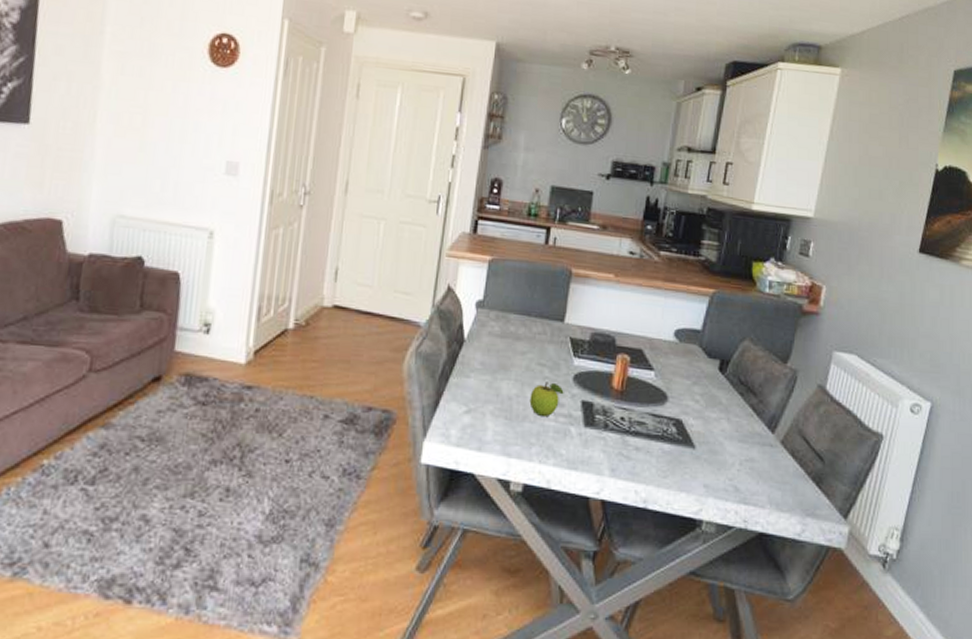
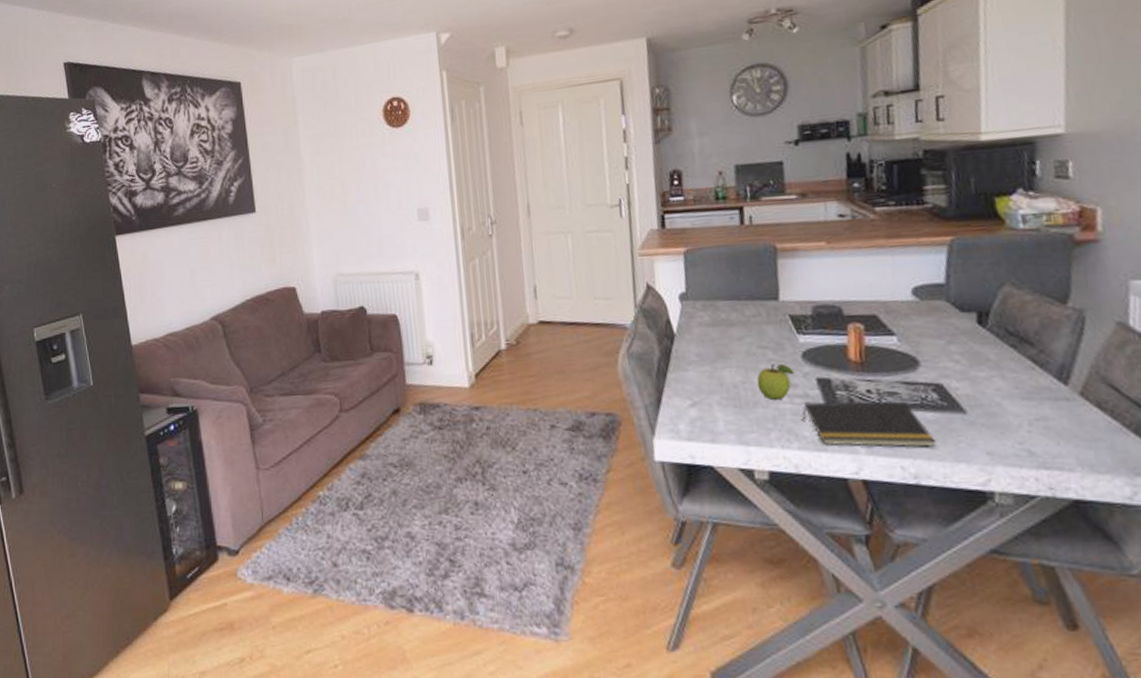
notepad: none [562,422,667,475] -> present [801,401,936,448]

